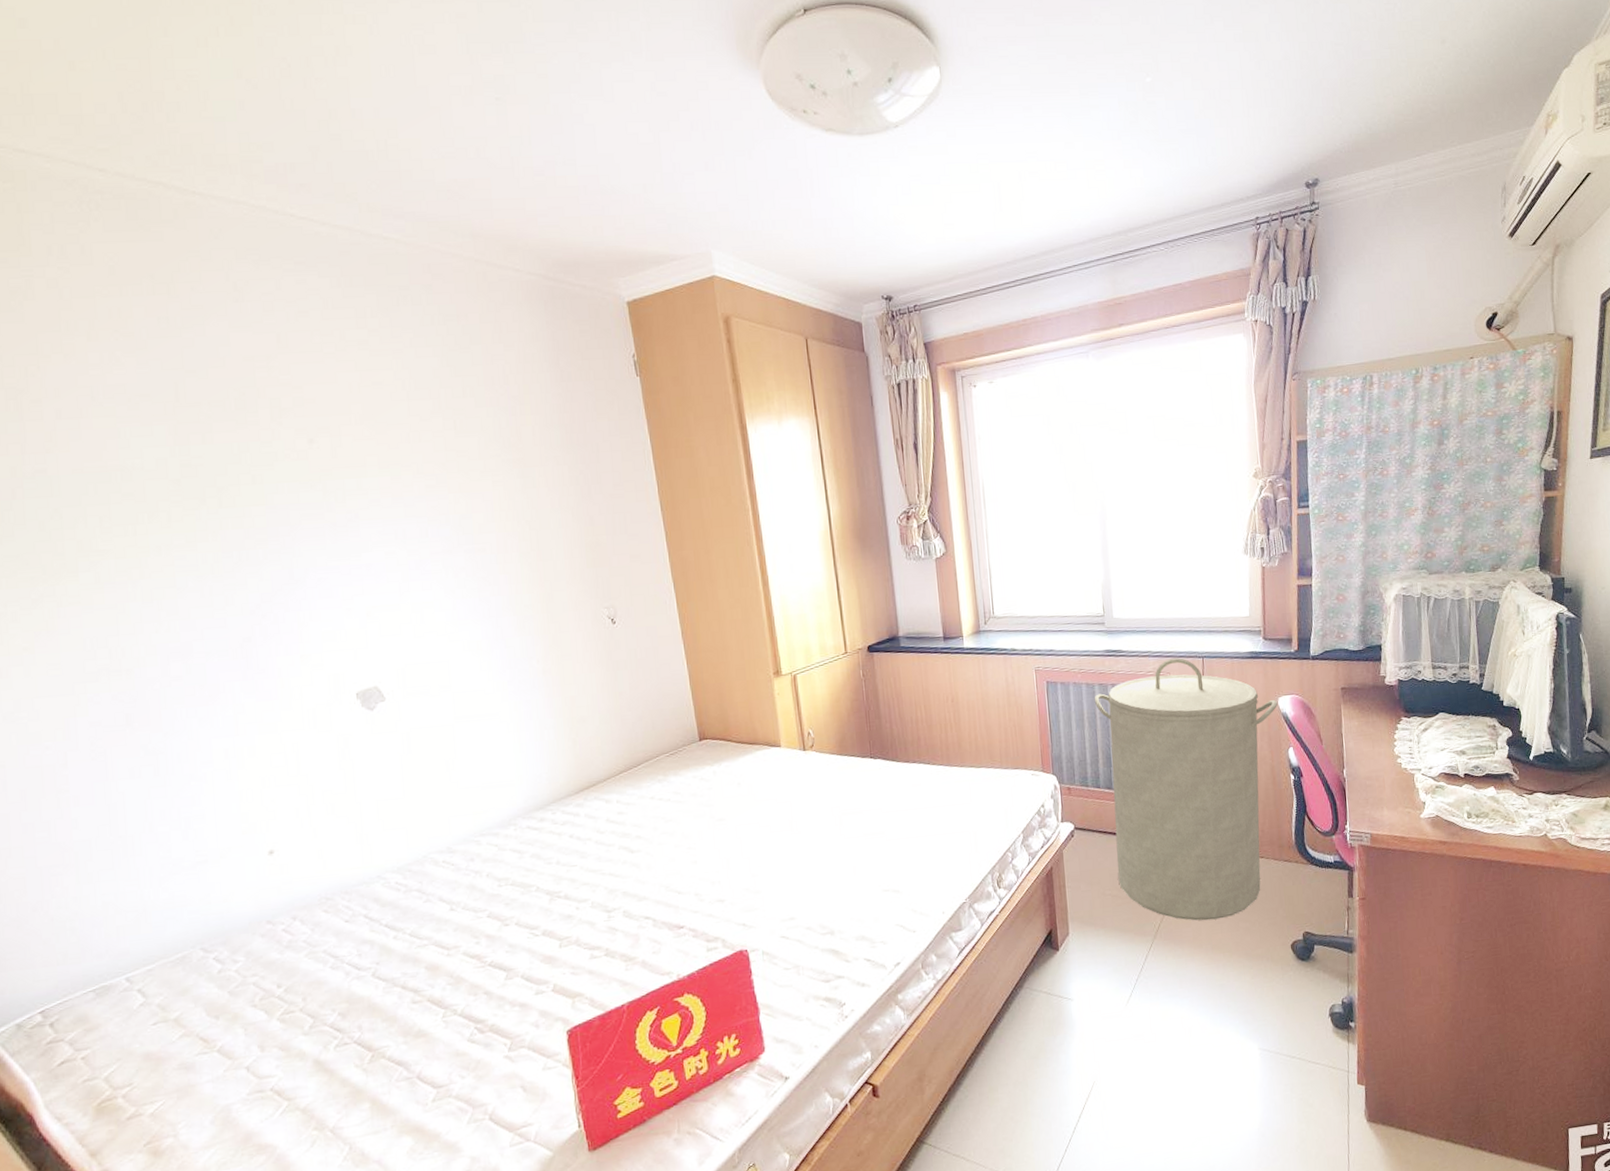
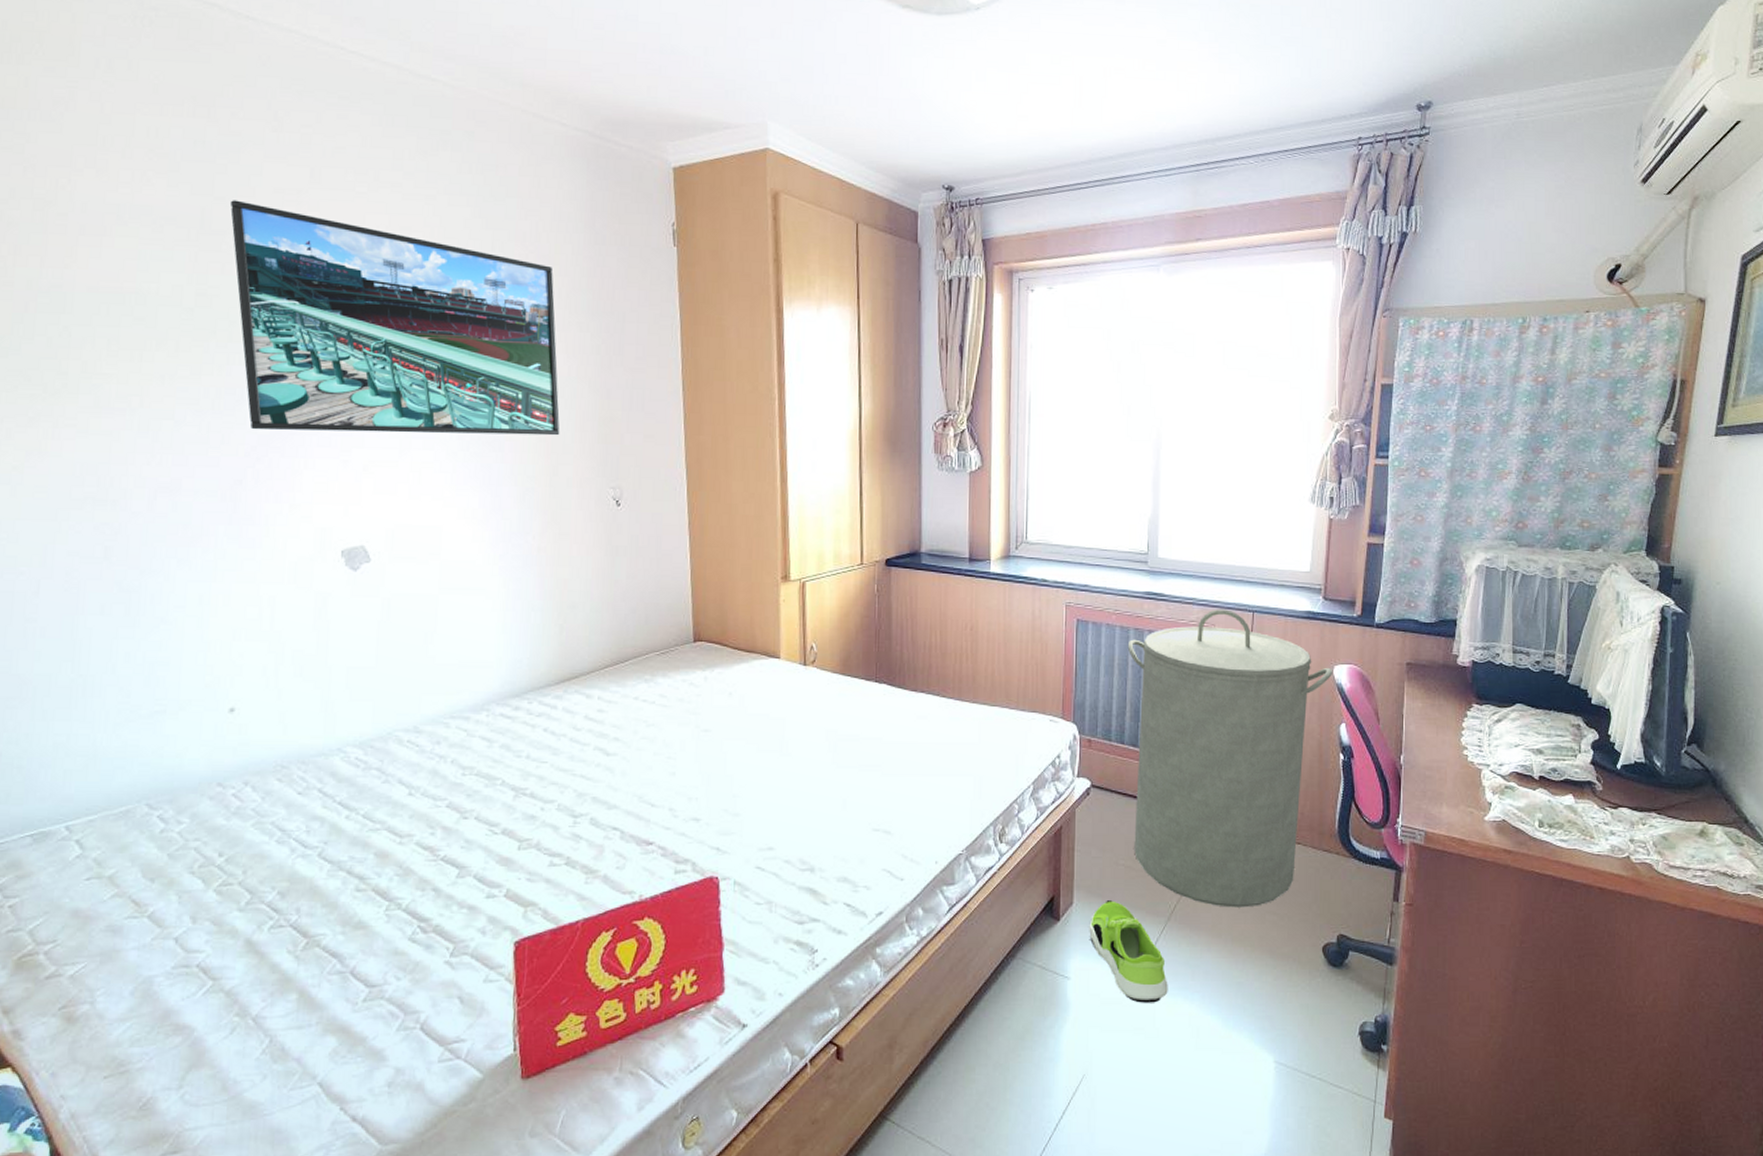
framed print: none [201,371,551,589] -> present [229,200,560,436]
shoe: none [1085,927,1161,1014] -> present [1089,900,1168,1003]

